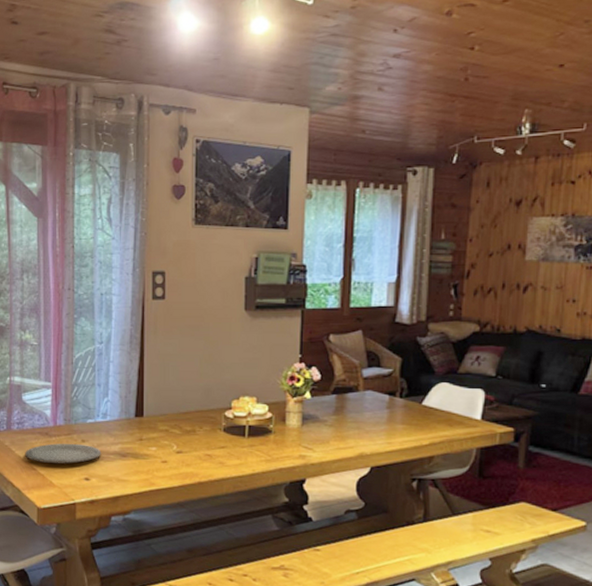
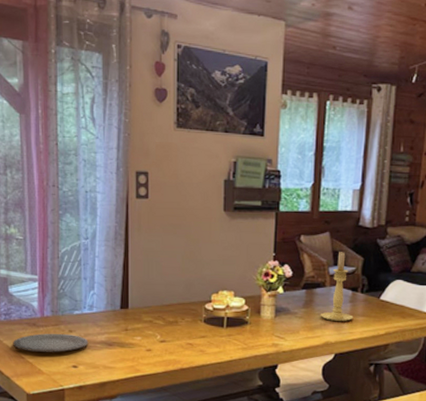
candle holder: none [353,350,392,430] -> present [320,251,354,321]

